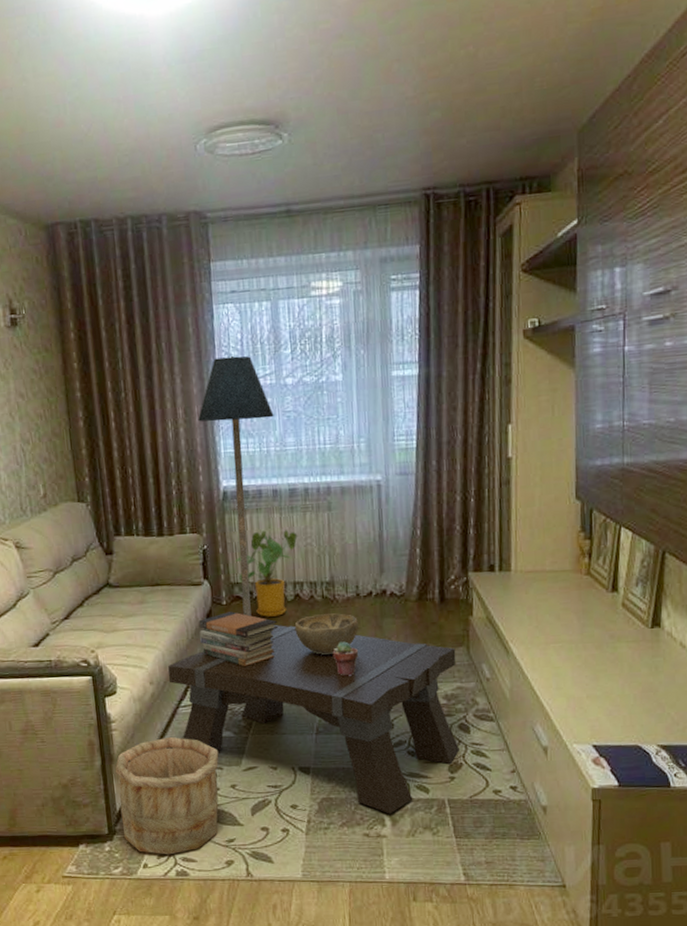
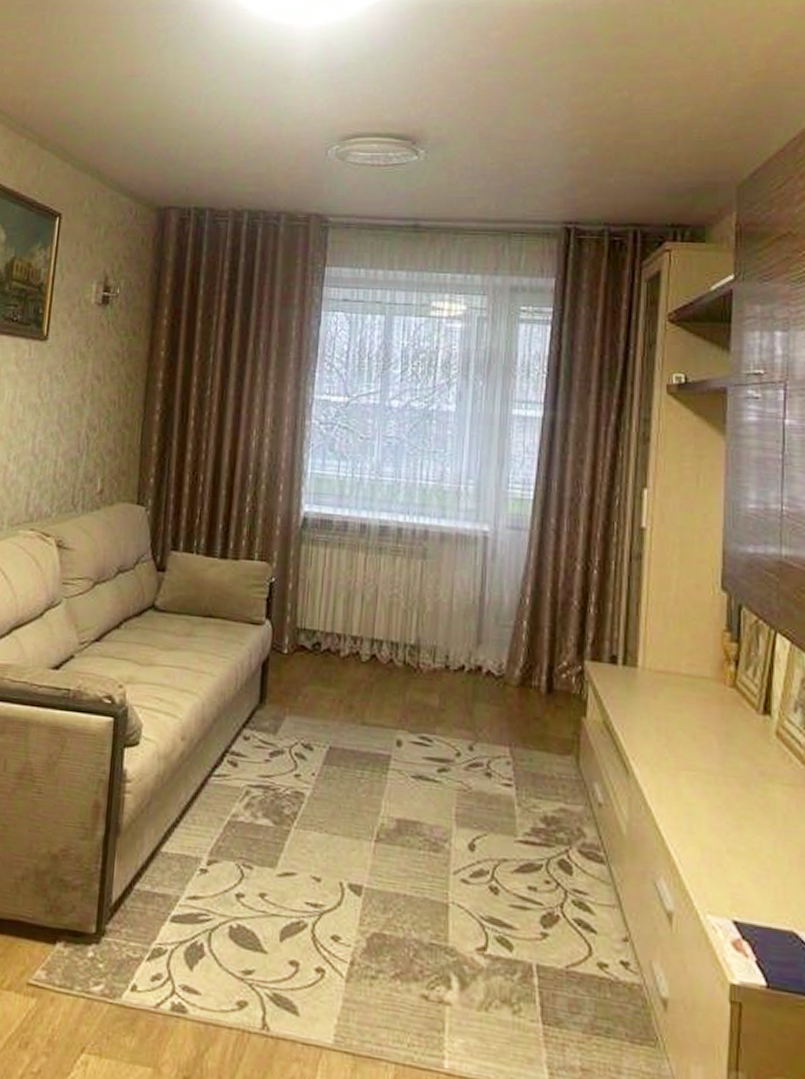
wooden bucket: present [115,736,219,855] -> none [115,812,251,978]
coffee table: present [168,624,459,814] -> none [205,688,562,972]
floor lamp: present [198,356,274,617] -> none [287,367,373,674]
book stack: present [198,611,277,667] -> none [249,663,345,737]
house plant: present [235,530,298,617] -> none [305,570,383,679]
decorative bowl: present [294,613,358,655] -> none [365,684,444,738]
potted succulent: present [332,641,359,676] -> none [408,723,441,771]

